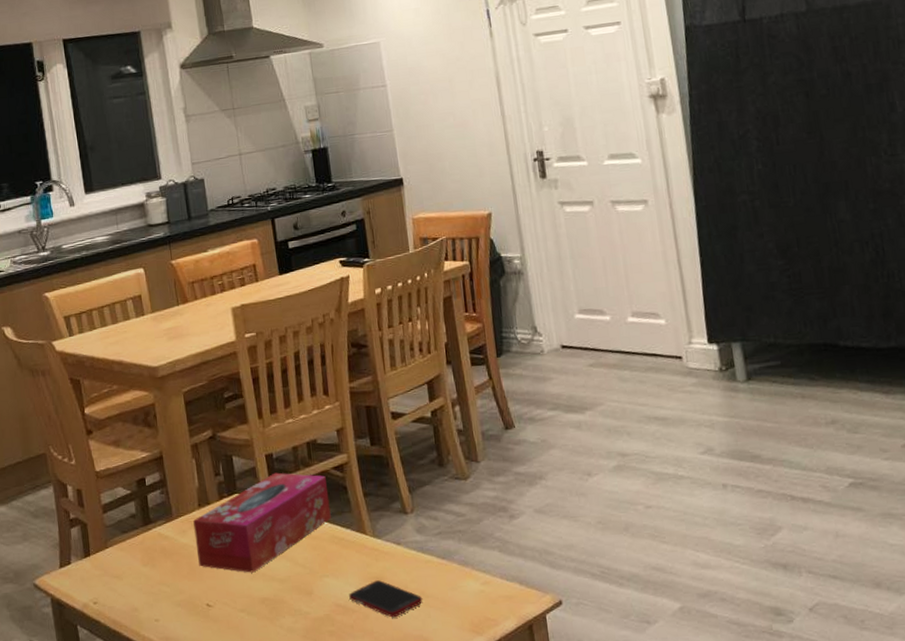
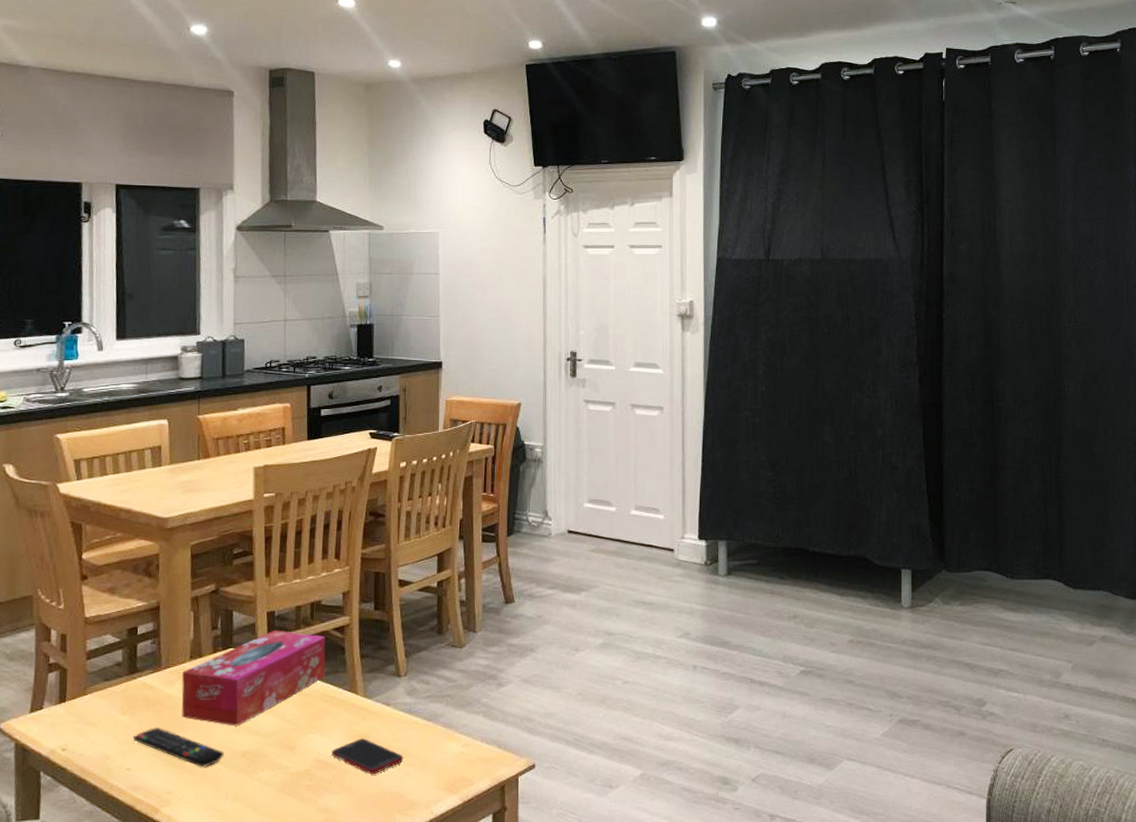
remote control: none [157,577,245,616] -> present [133,727,224,767]

